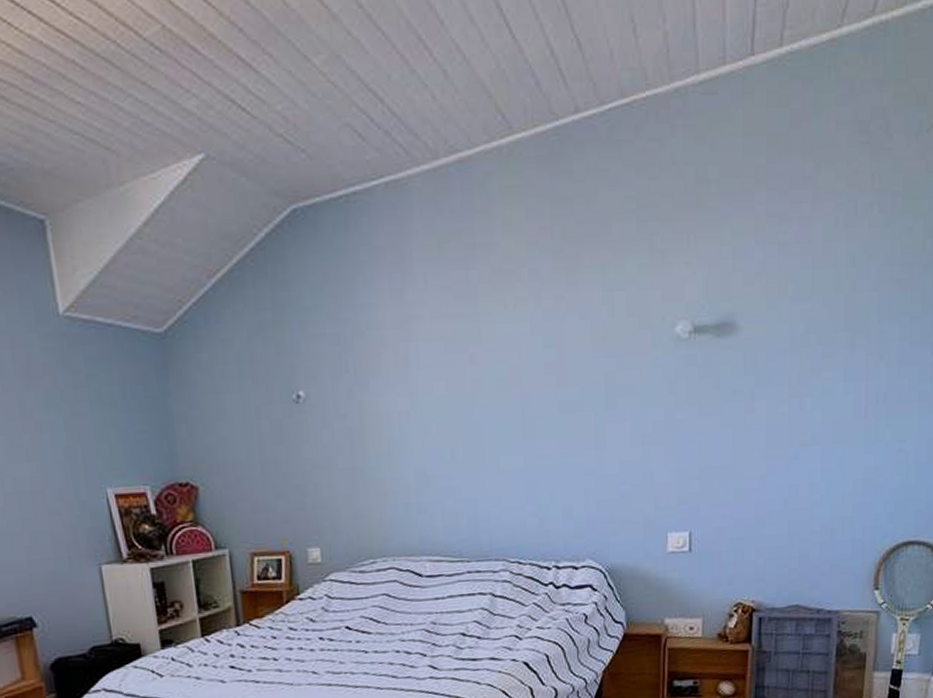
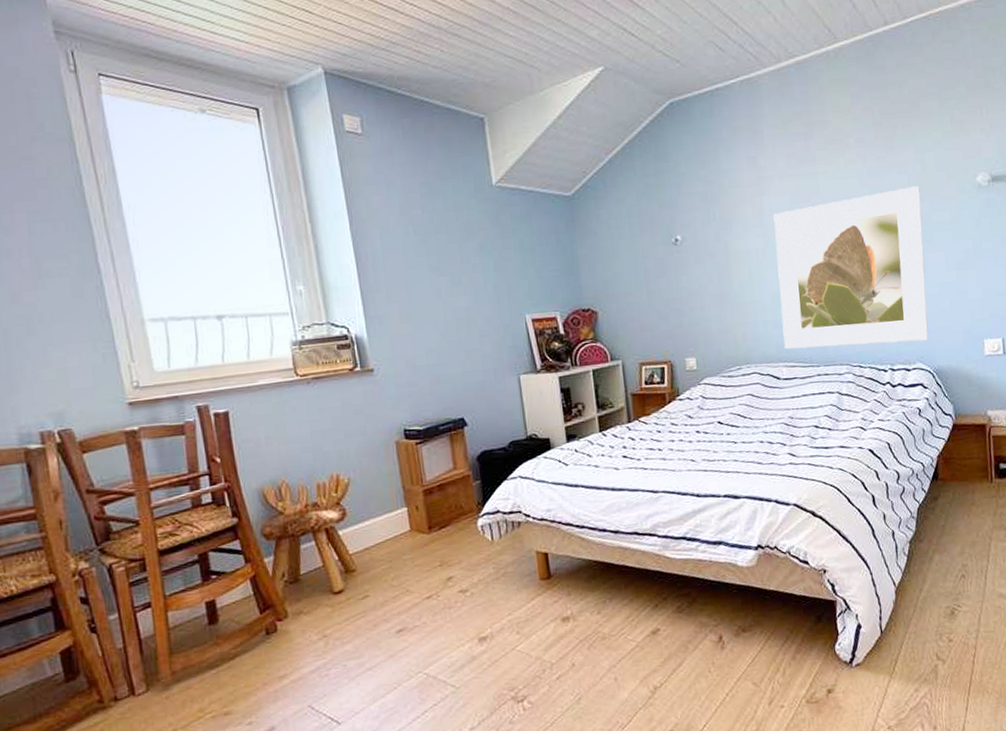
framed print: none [421,335,605,540] -> present [773,186,929,349]

